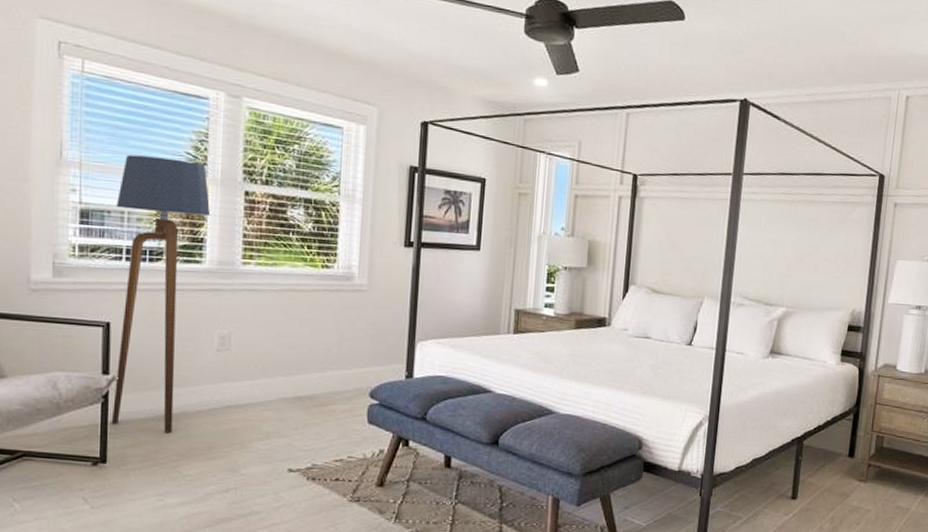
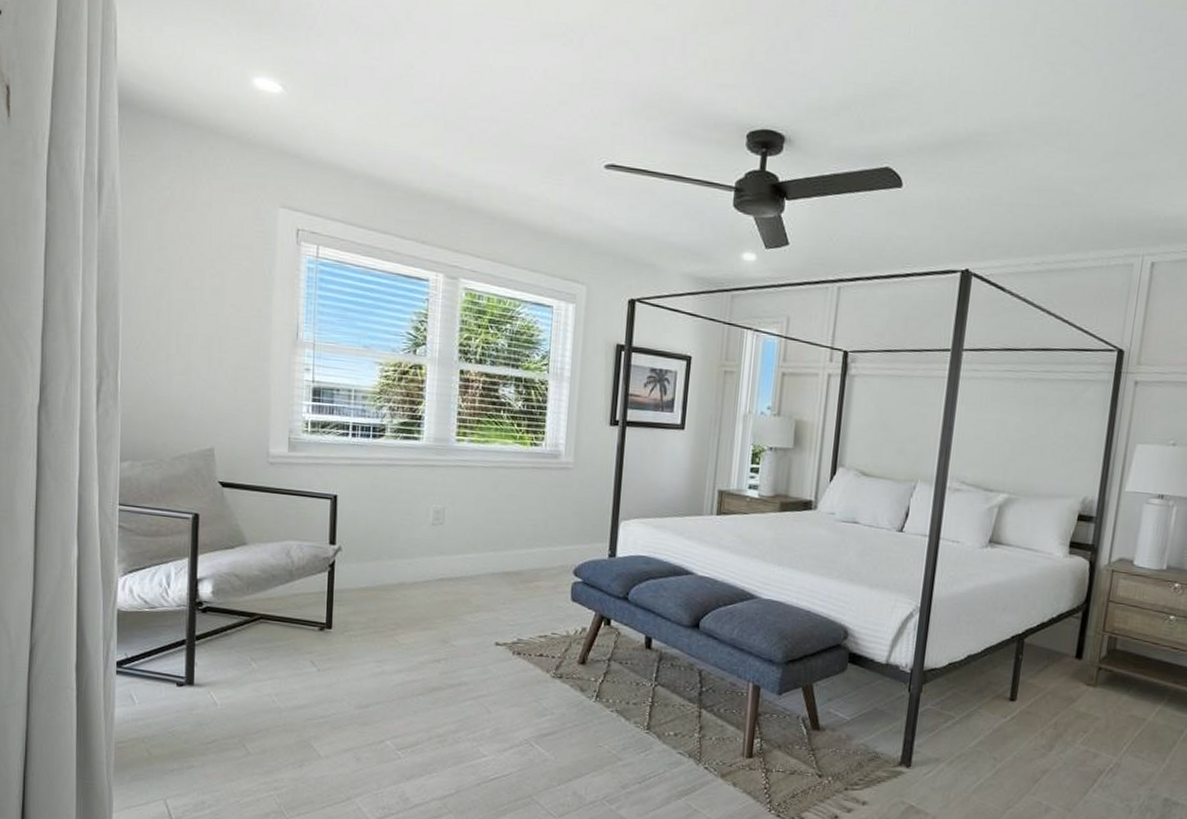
floor lamp: present [111,154,210,432] -> none [336,335,428,602]

